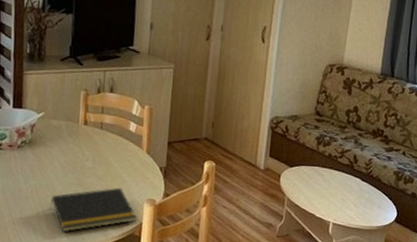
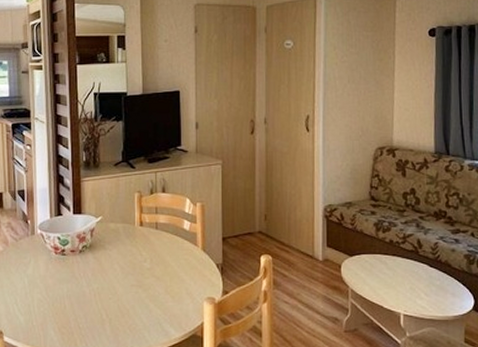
notepad: present [50,187,137,232] -> none [113,287,198,336]

